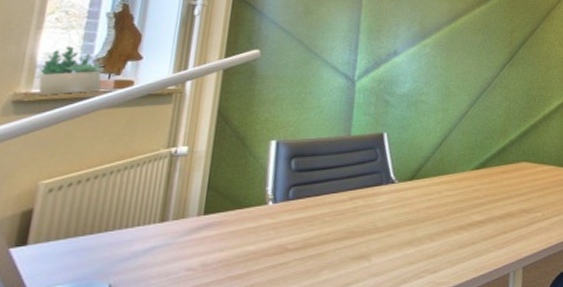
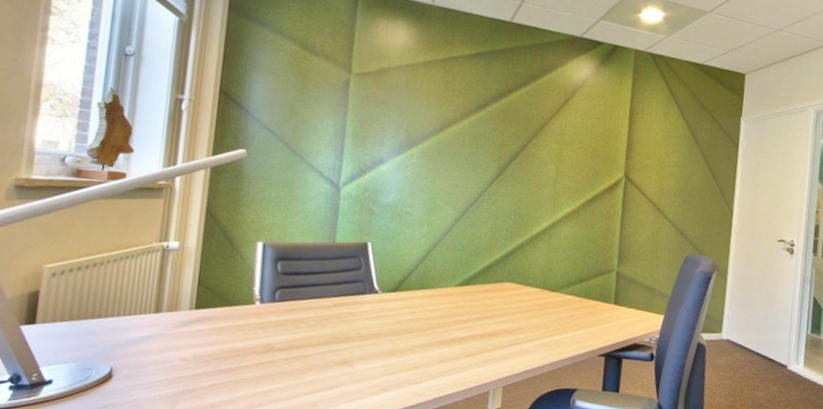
succulent plant: present [38,46,103,95] -> none [37,134,97,183]

